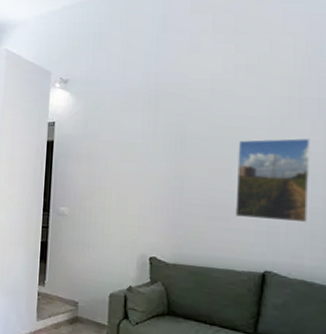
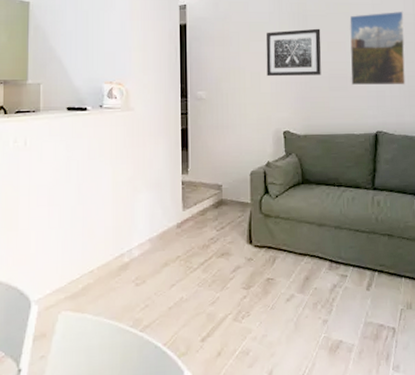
wall art: none [135,152,201,202] -> present [266,28,321,76]

